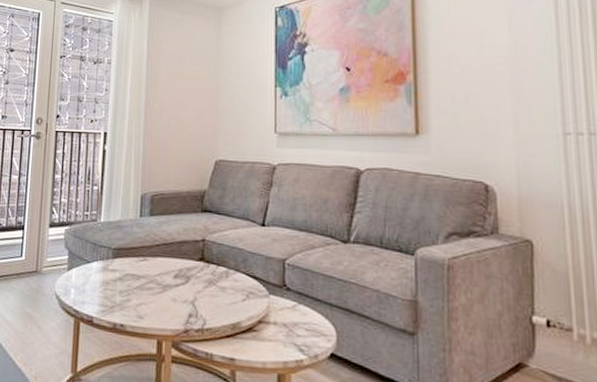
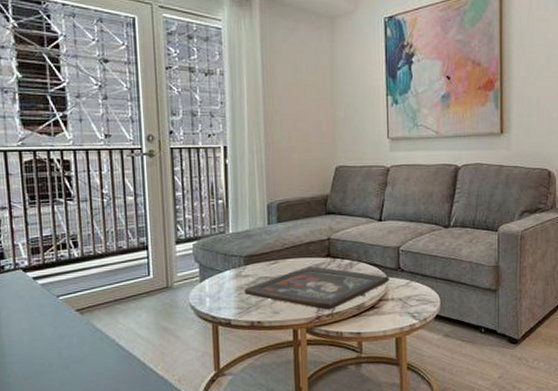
religious icon: none [109,269,272,324] -> present [244,266,389,310]

